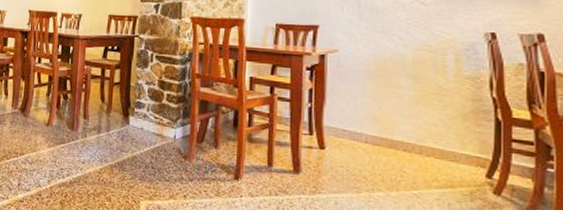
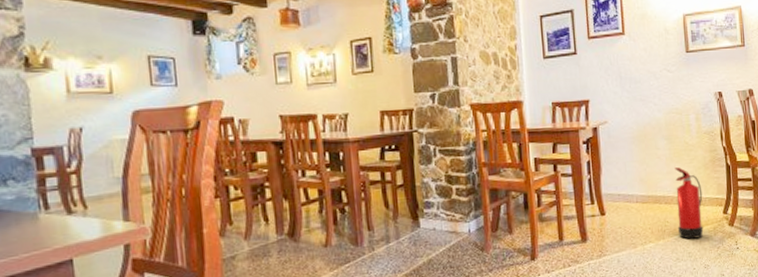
fire extinguisher: none [417,112,457,200] -> present [675,167,704,239]

